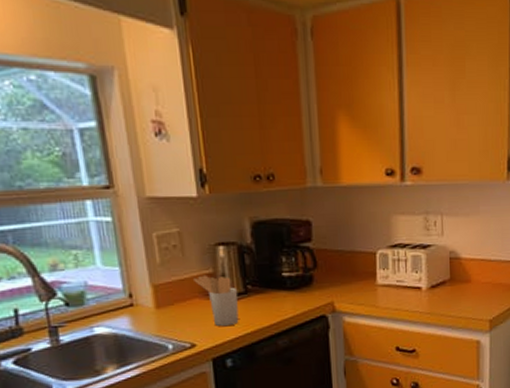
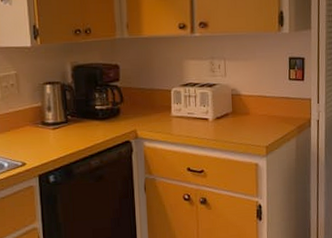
utensil holder: present [193,275,239,327] -> none [26,107,60,149]

